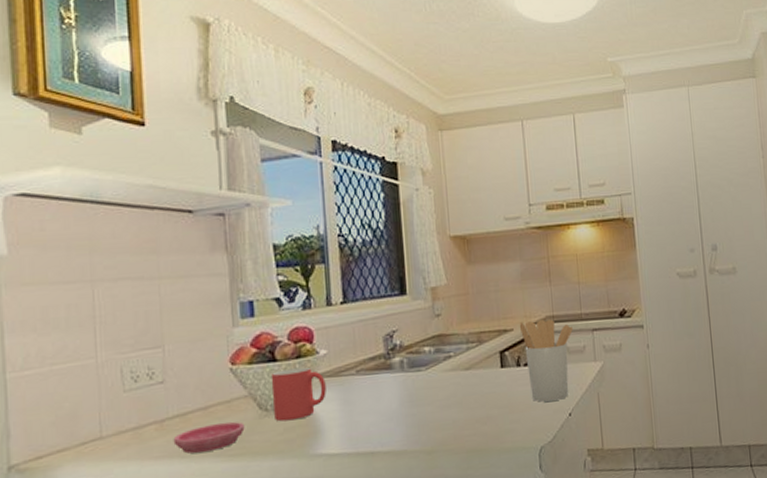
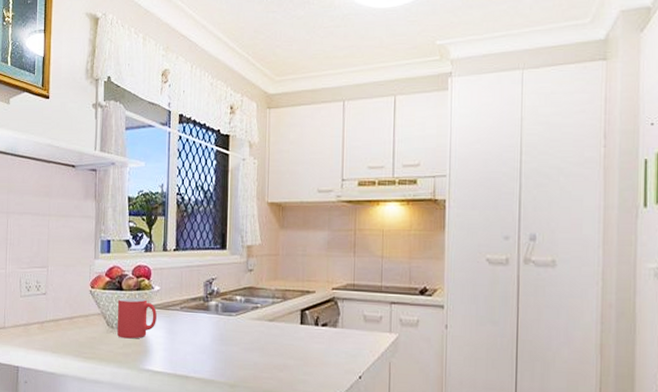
saucer: present [173,421,245,454] -> none [48,331,96,352]
utensil holder: present [519,319,573,402] -> none [321,286,371,362]

